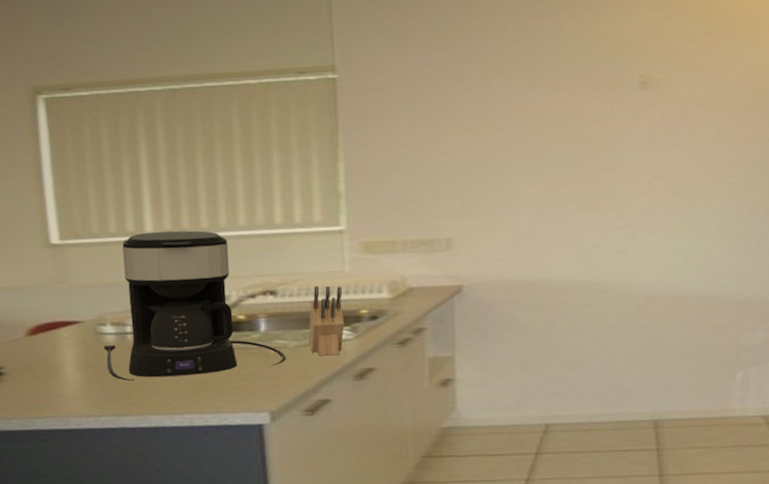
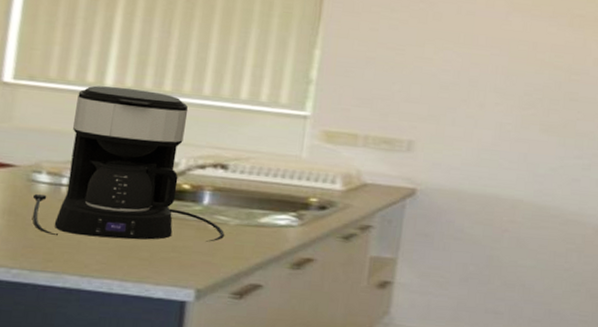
knife block: present [308,285,344,356] -> none [250,166,295,240]

